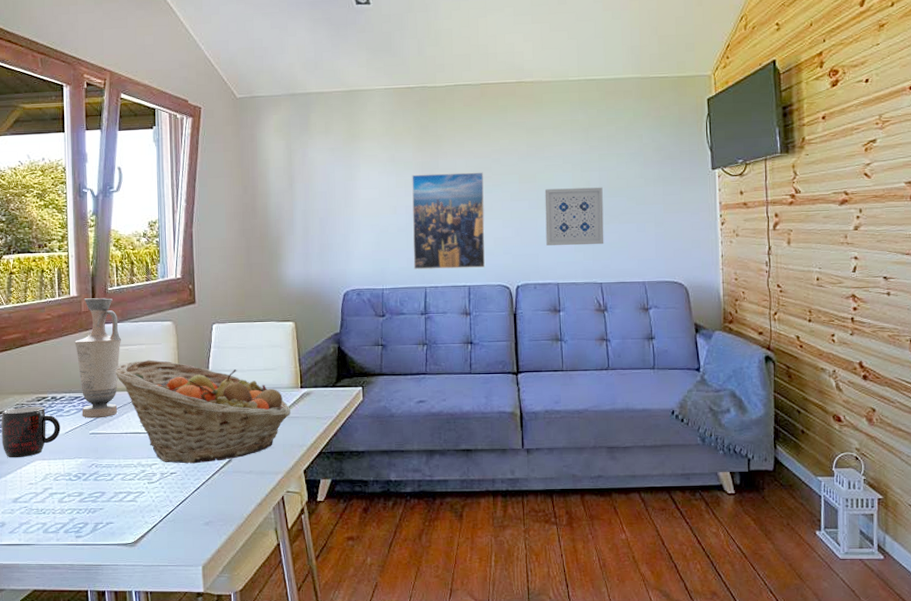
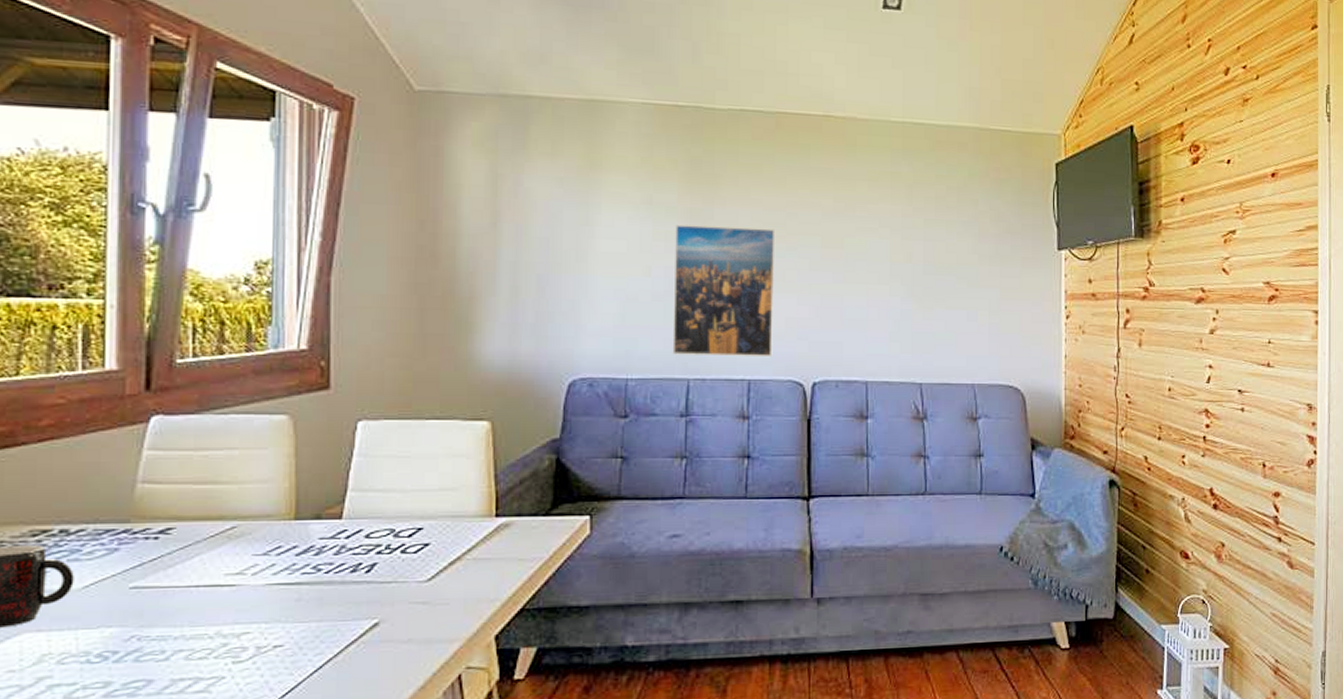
vase: present [75,298,121,419] -> none [109,374,196,564]
fruit basket: present [115,359,290,464] -> none [181,472,478,631]
wall art: present [544,187,604,246] -> none [853,258,927,335]

